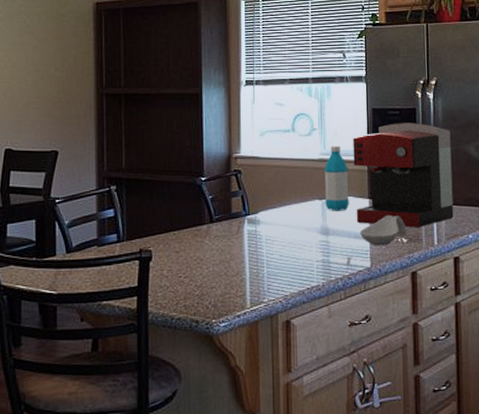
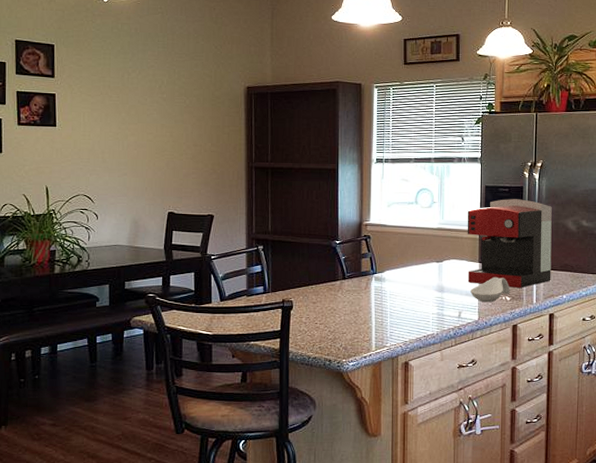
water bottle: present [324,145,349,211] -> none [441,216,463,273]

